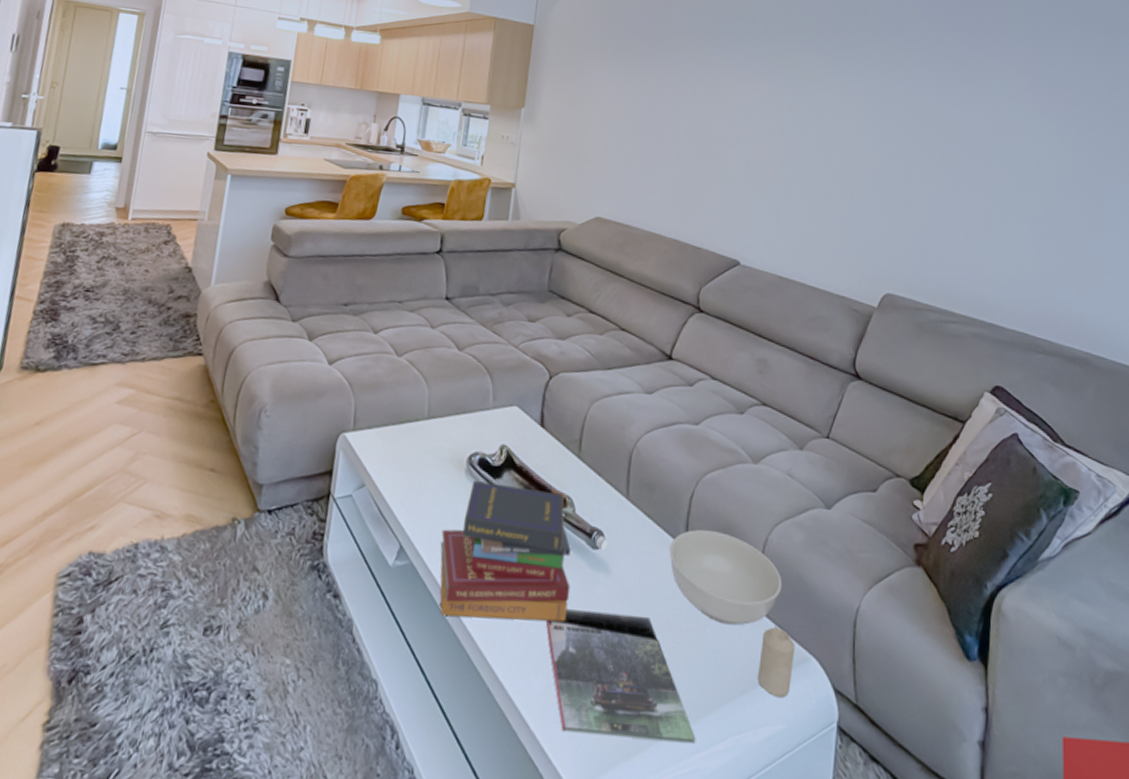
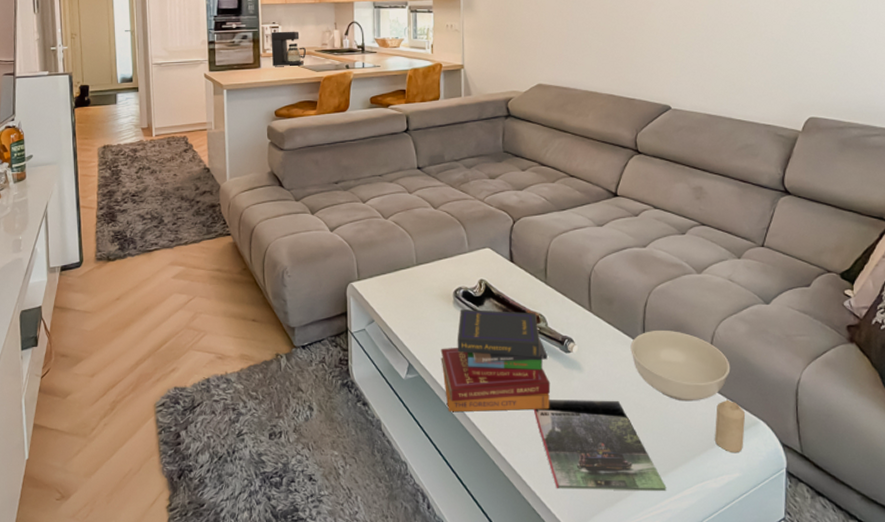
coffee maker: none [292,114,335,159] -> present [271,31,306,66]

